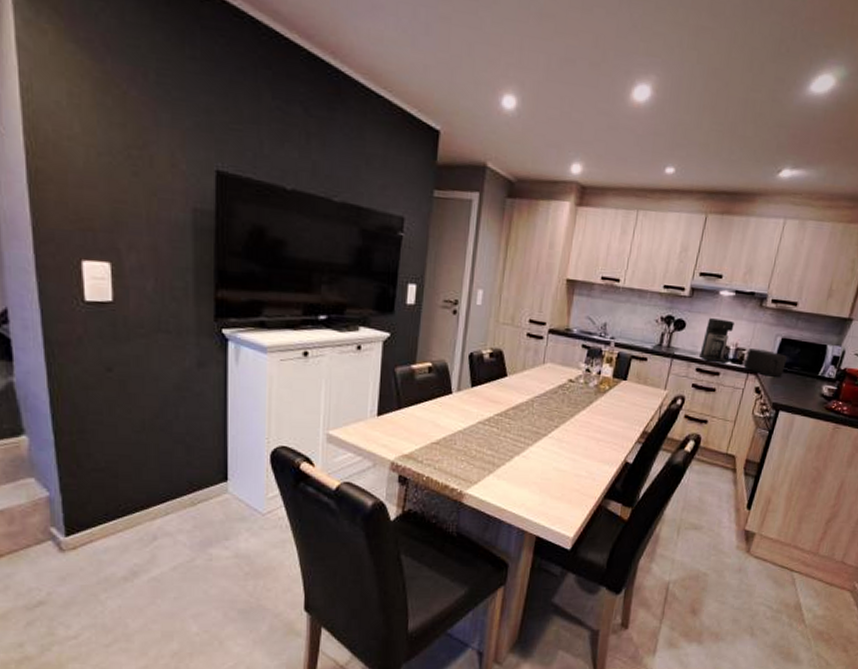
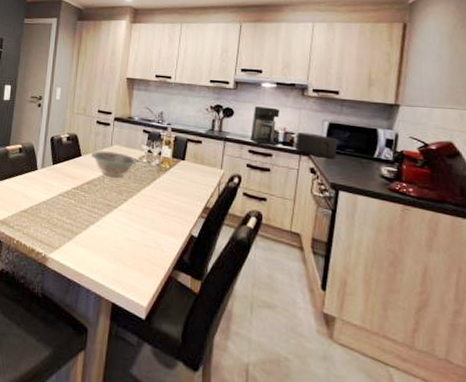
bowl: none [519,369,573,402] -> present [91,151,137,178]

